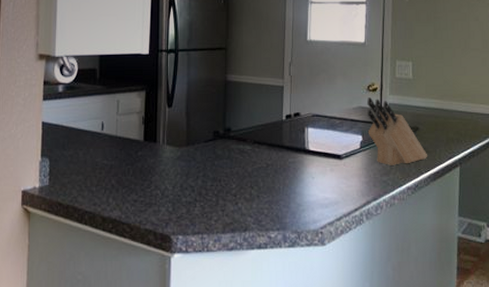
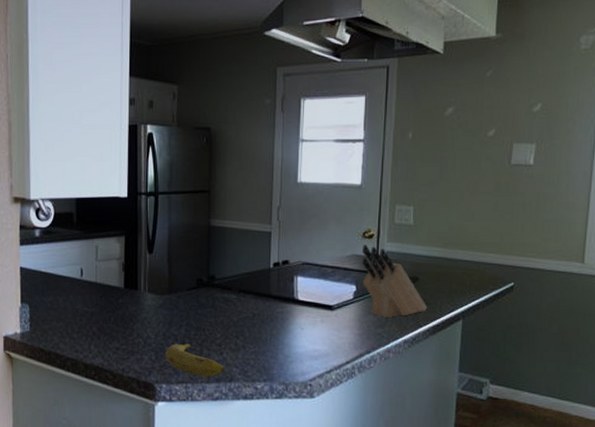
fruit: none [182,194,241,227] -> present [166,343,226,377]

